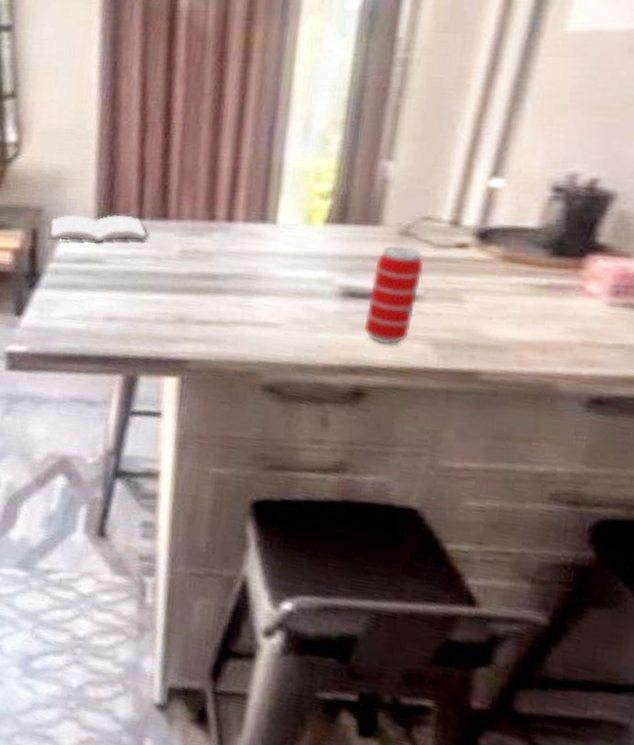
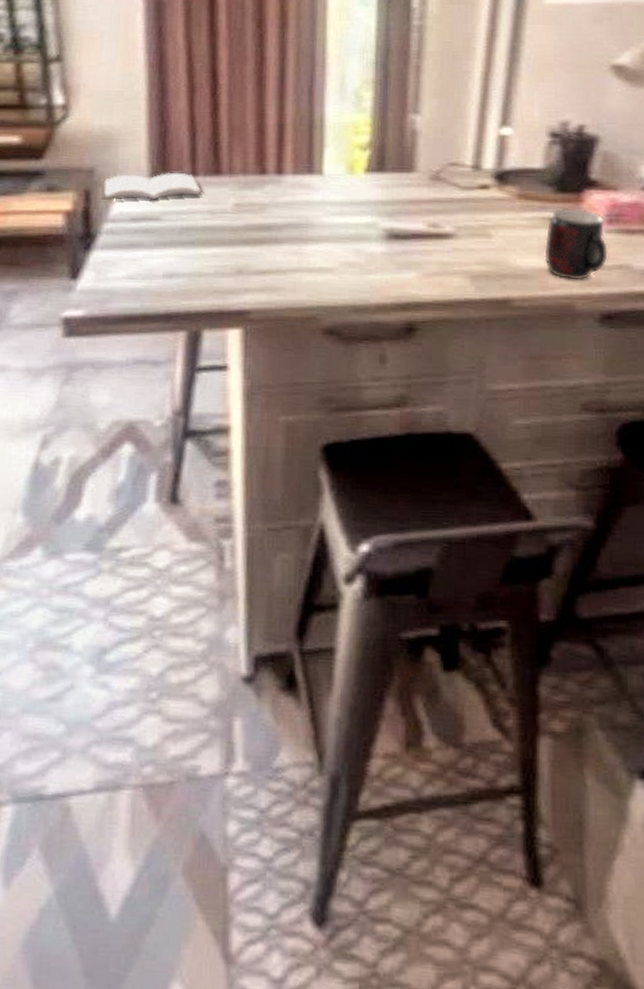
beverage can: present [364,245,423,344] -> none [409,189,455,281]
mug: none [526,275,610,359] -> present [544,209,608,281]

